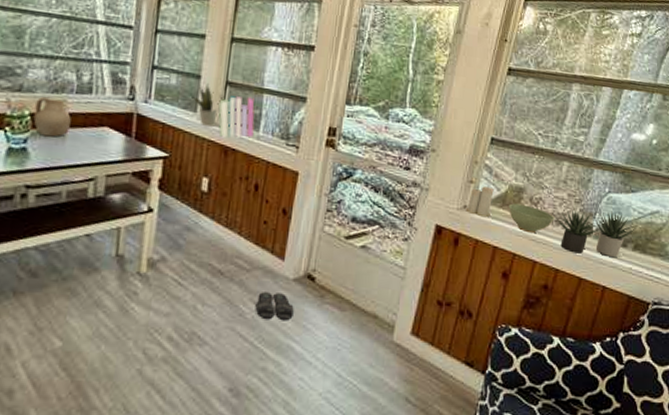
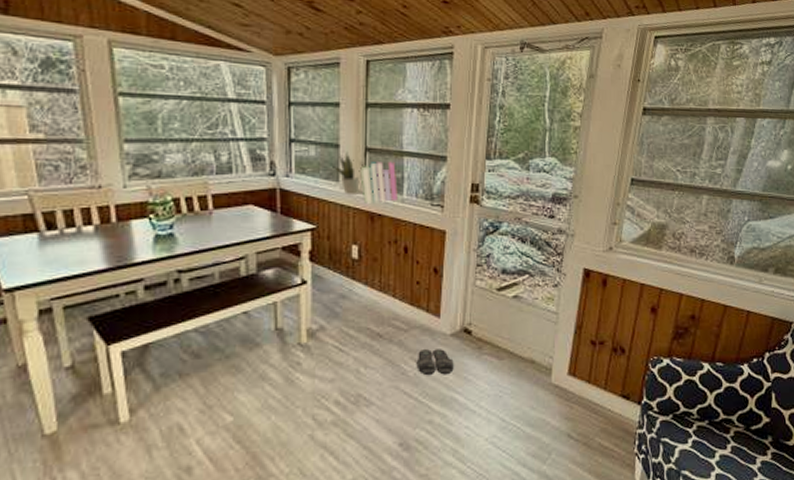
ceramic pitcher: present [33,96,71,137] -> none [176,180,215,220]
candle: present [465,185,494,218] -> none [611,225,637,257]
bowl: present [509,203,555,234] -> none [653,240,698,268]
succulent plant: present [556,209,638,258] -> none [699,238,777,283]

